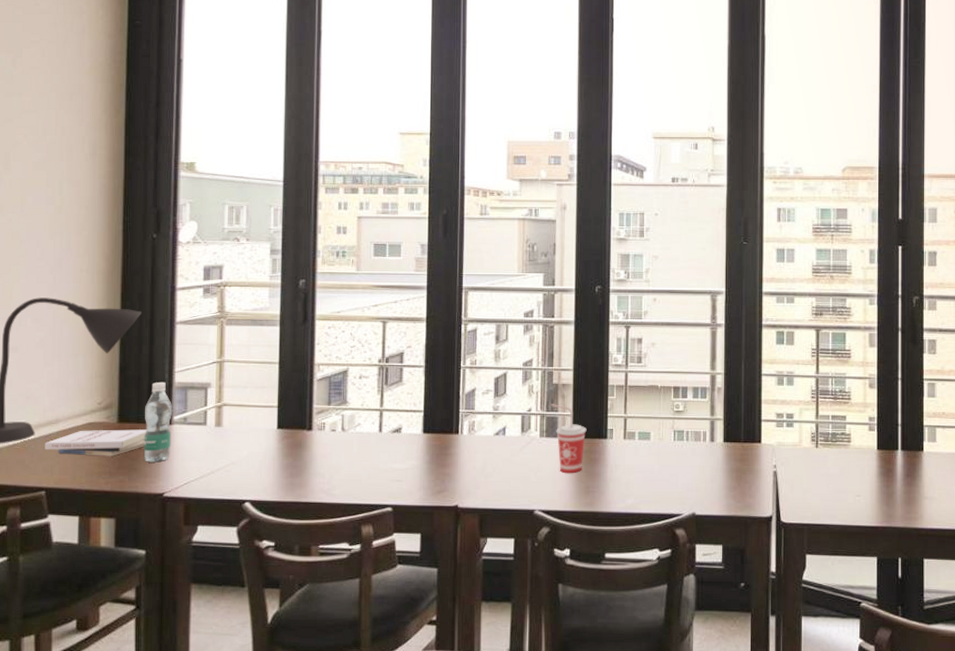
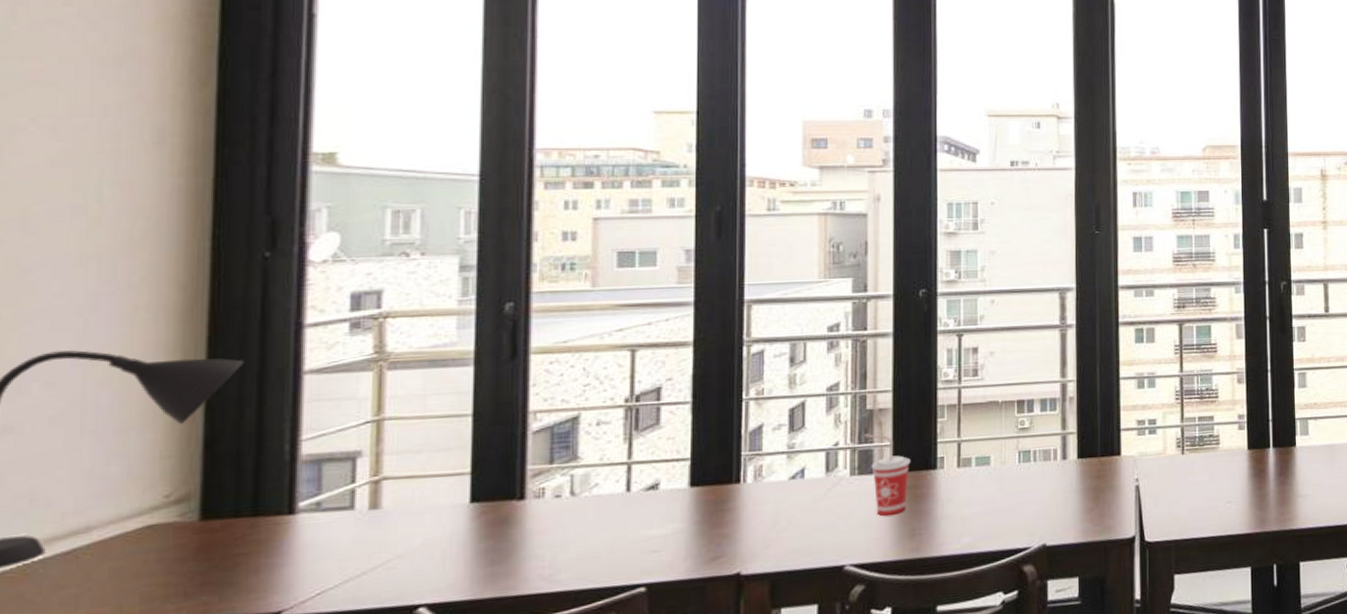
books: present [45,429,147,457] -> none [63,525,252,576]
bottle: present [143,381,172,463] -> none [245,455,296,572]

